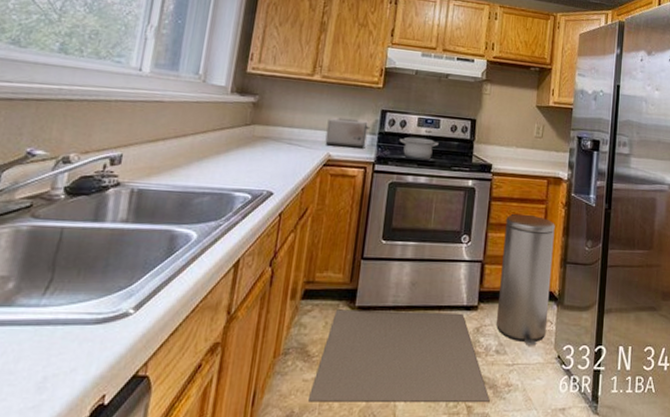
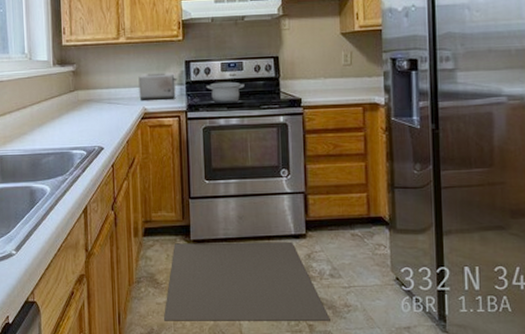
pedal bin: present [496,213,555,346] -> none [323,143,381,269]

